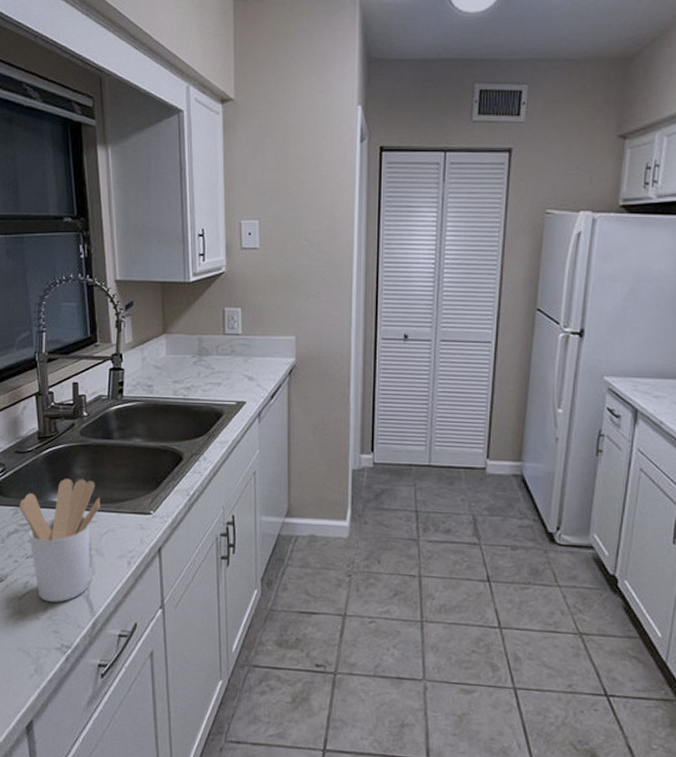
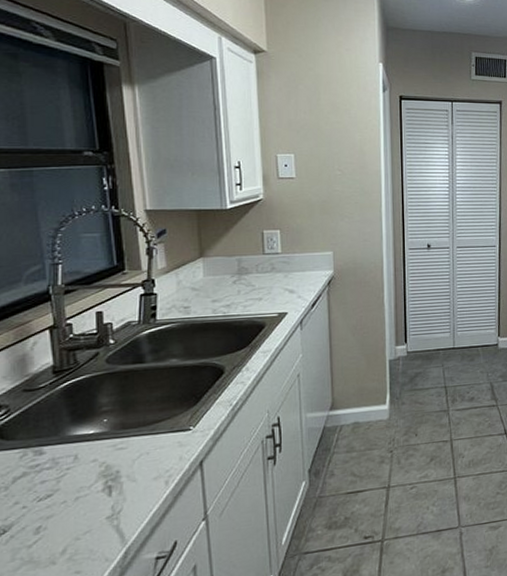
utensil holder: present [19,478,101,602] -> none [29,407,132,543]

